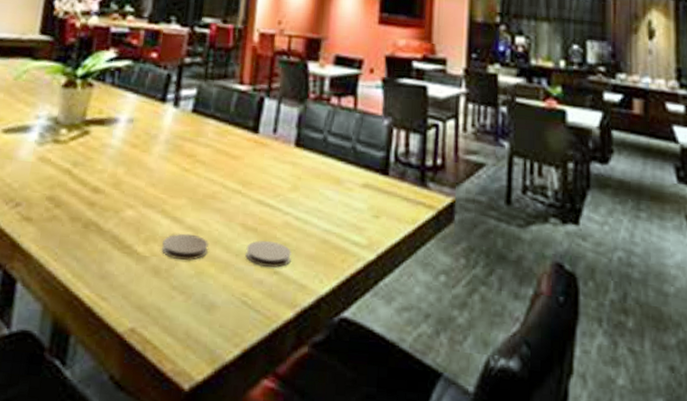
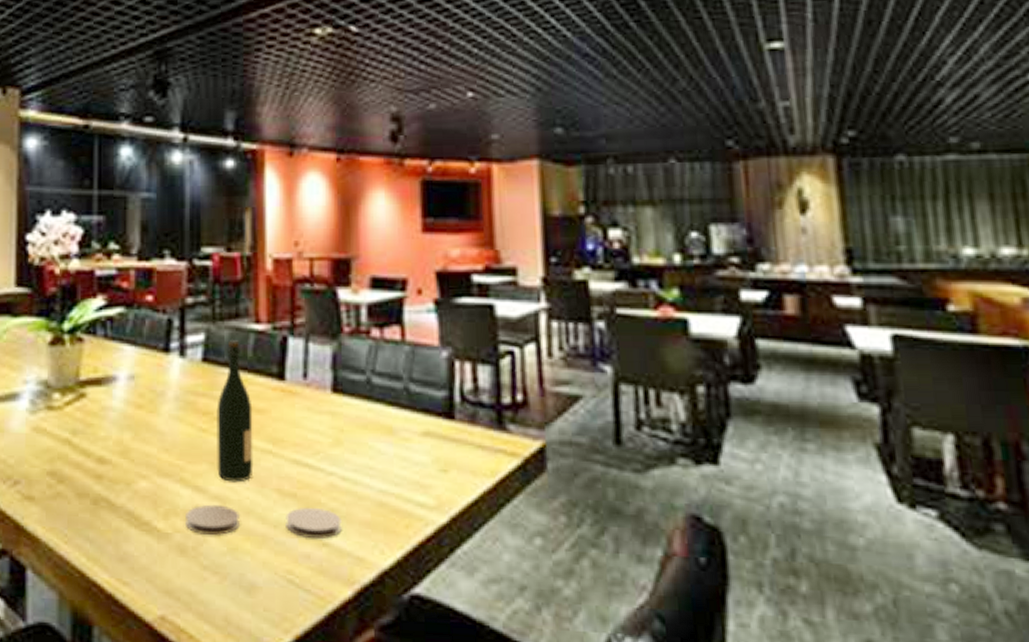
wine bottle: none [194,95,230,216] -> present [216,339,254,483]

